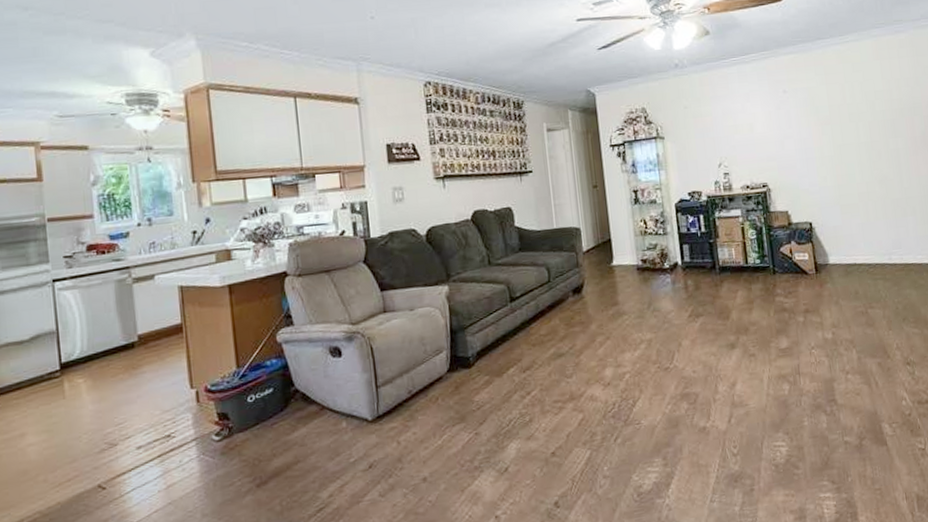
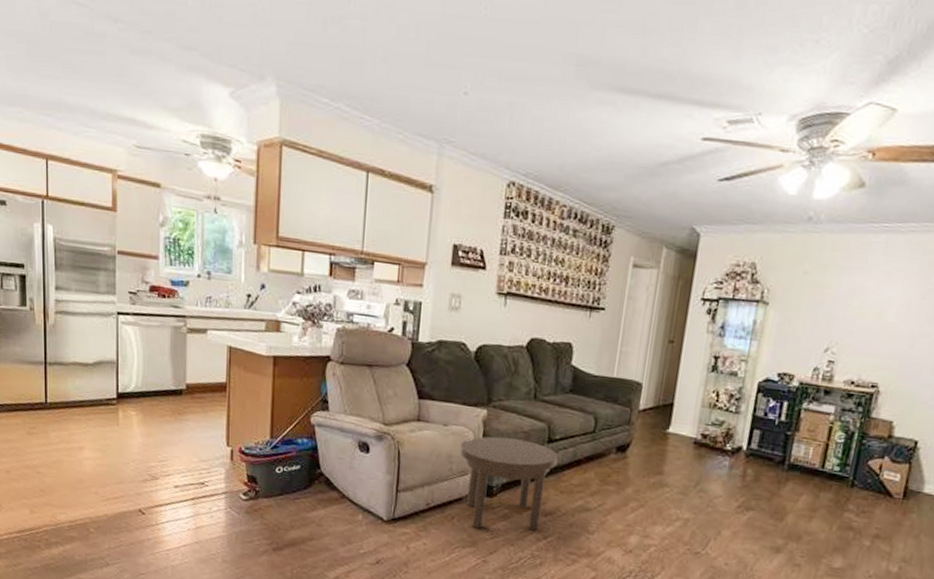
side table: none [430,304,523,403] -> present [459,436,558,531]

